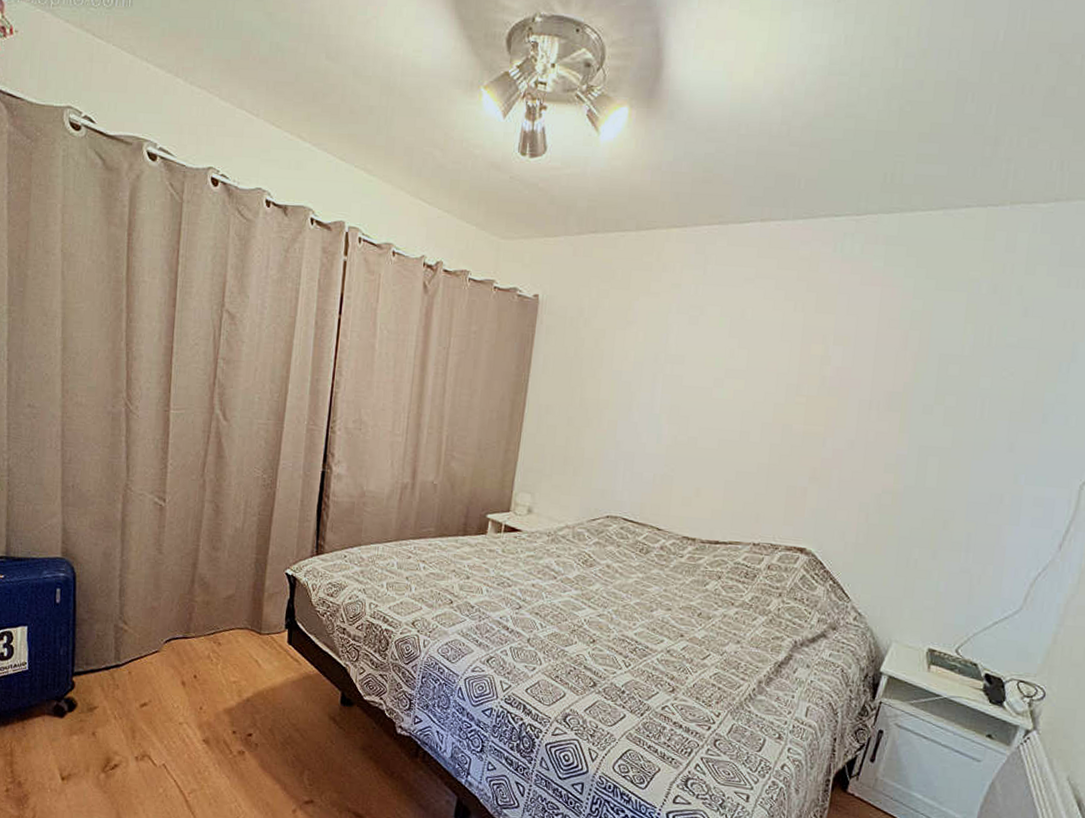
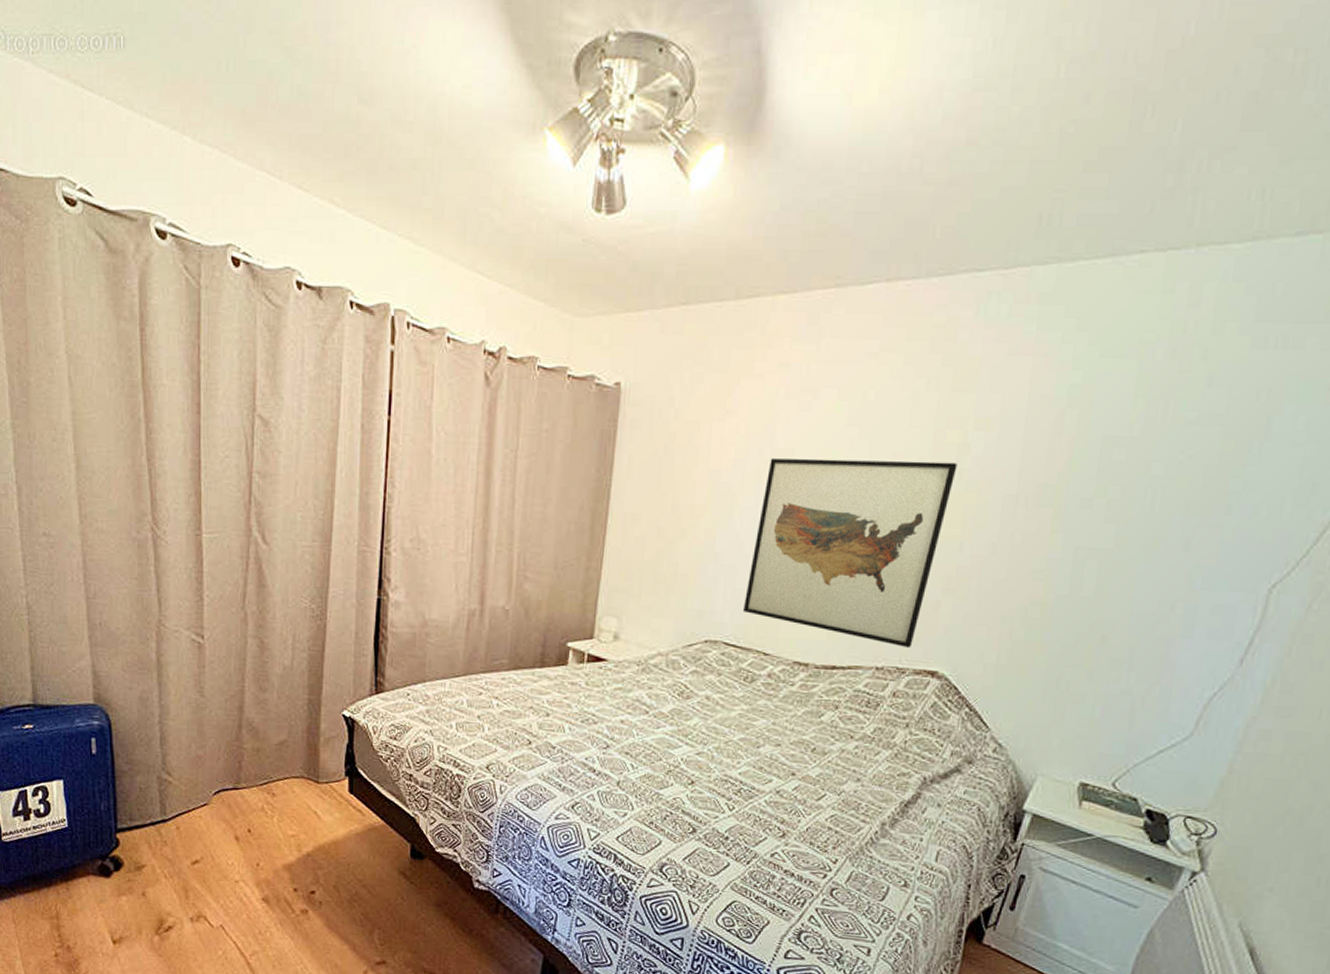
wall art: none [639,362,821,528] -> present [742,458,958,649]

